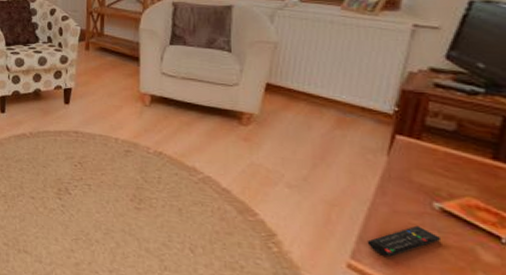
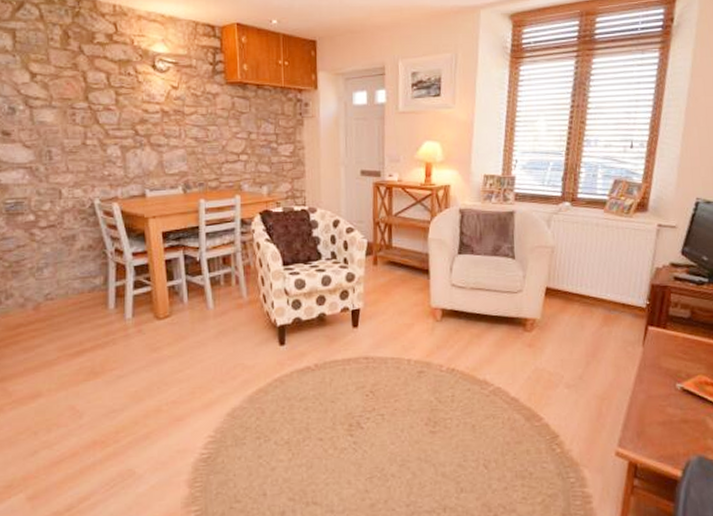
remote control: present [367,225,442,257] -> none [630,406,683,439]

